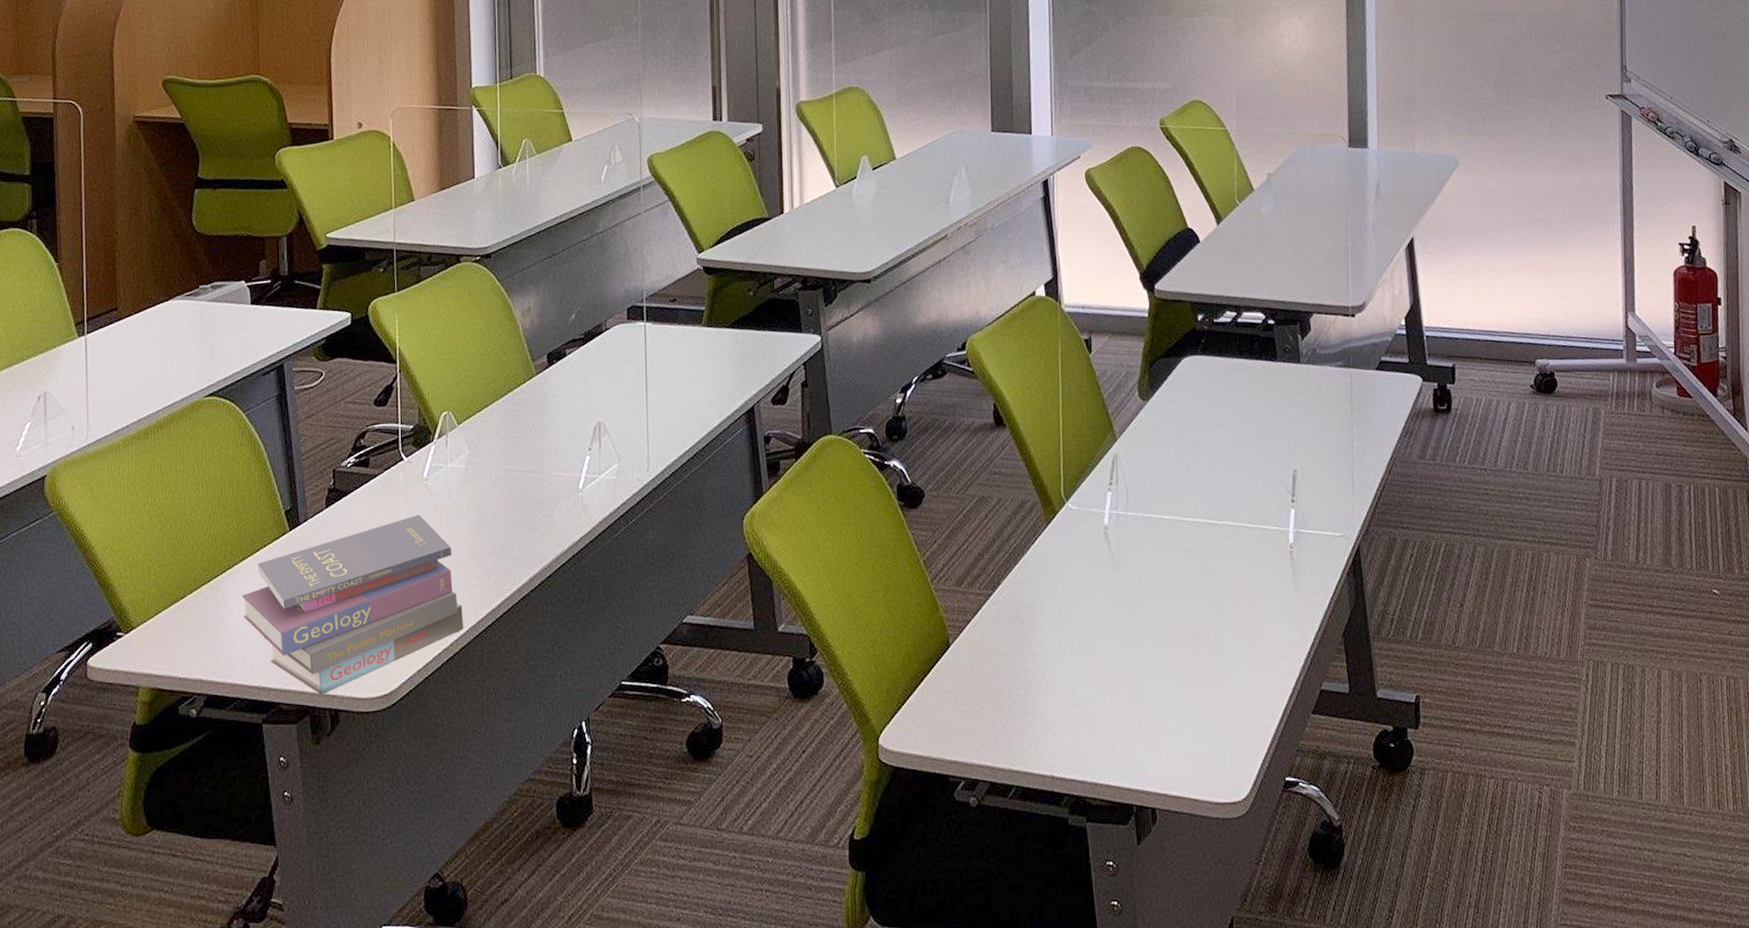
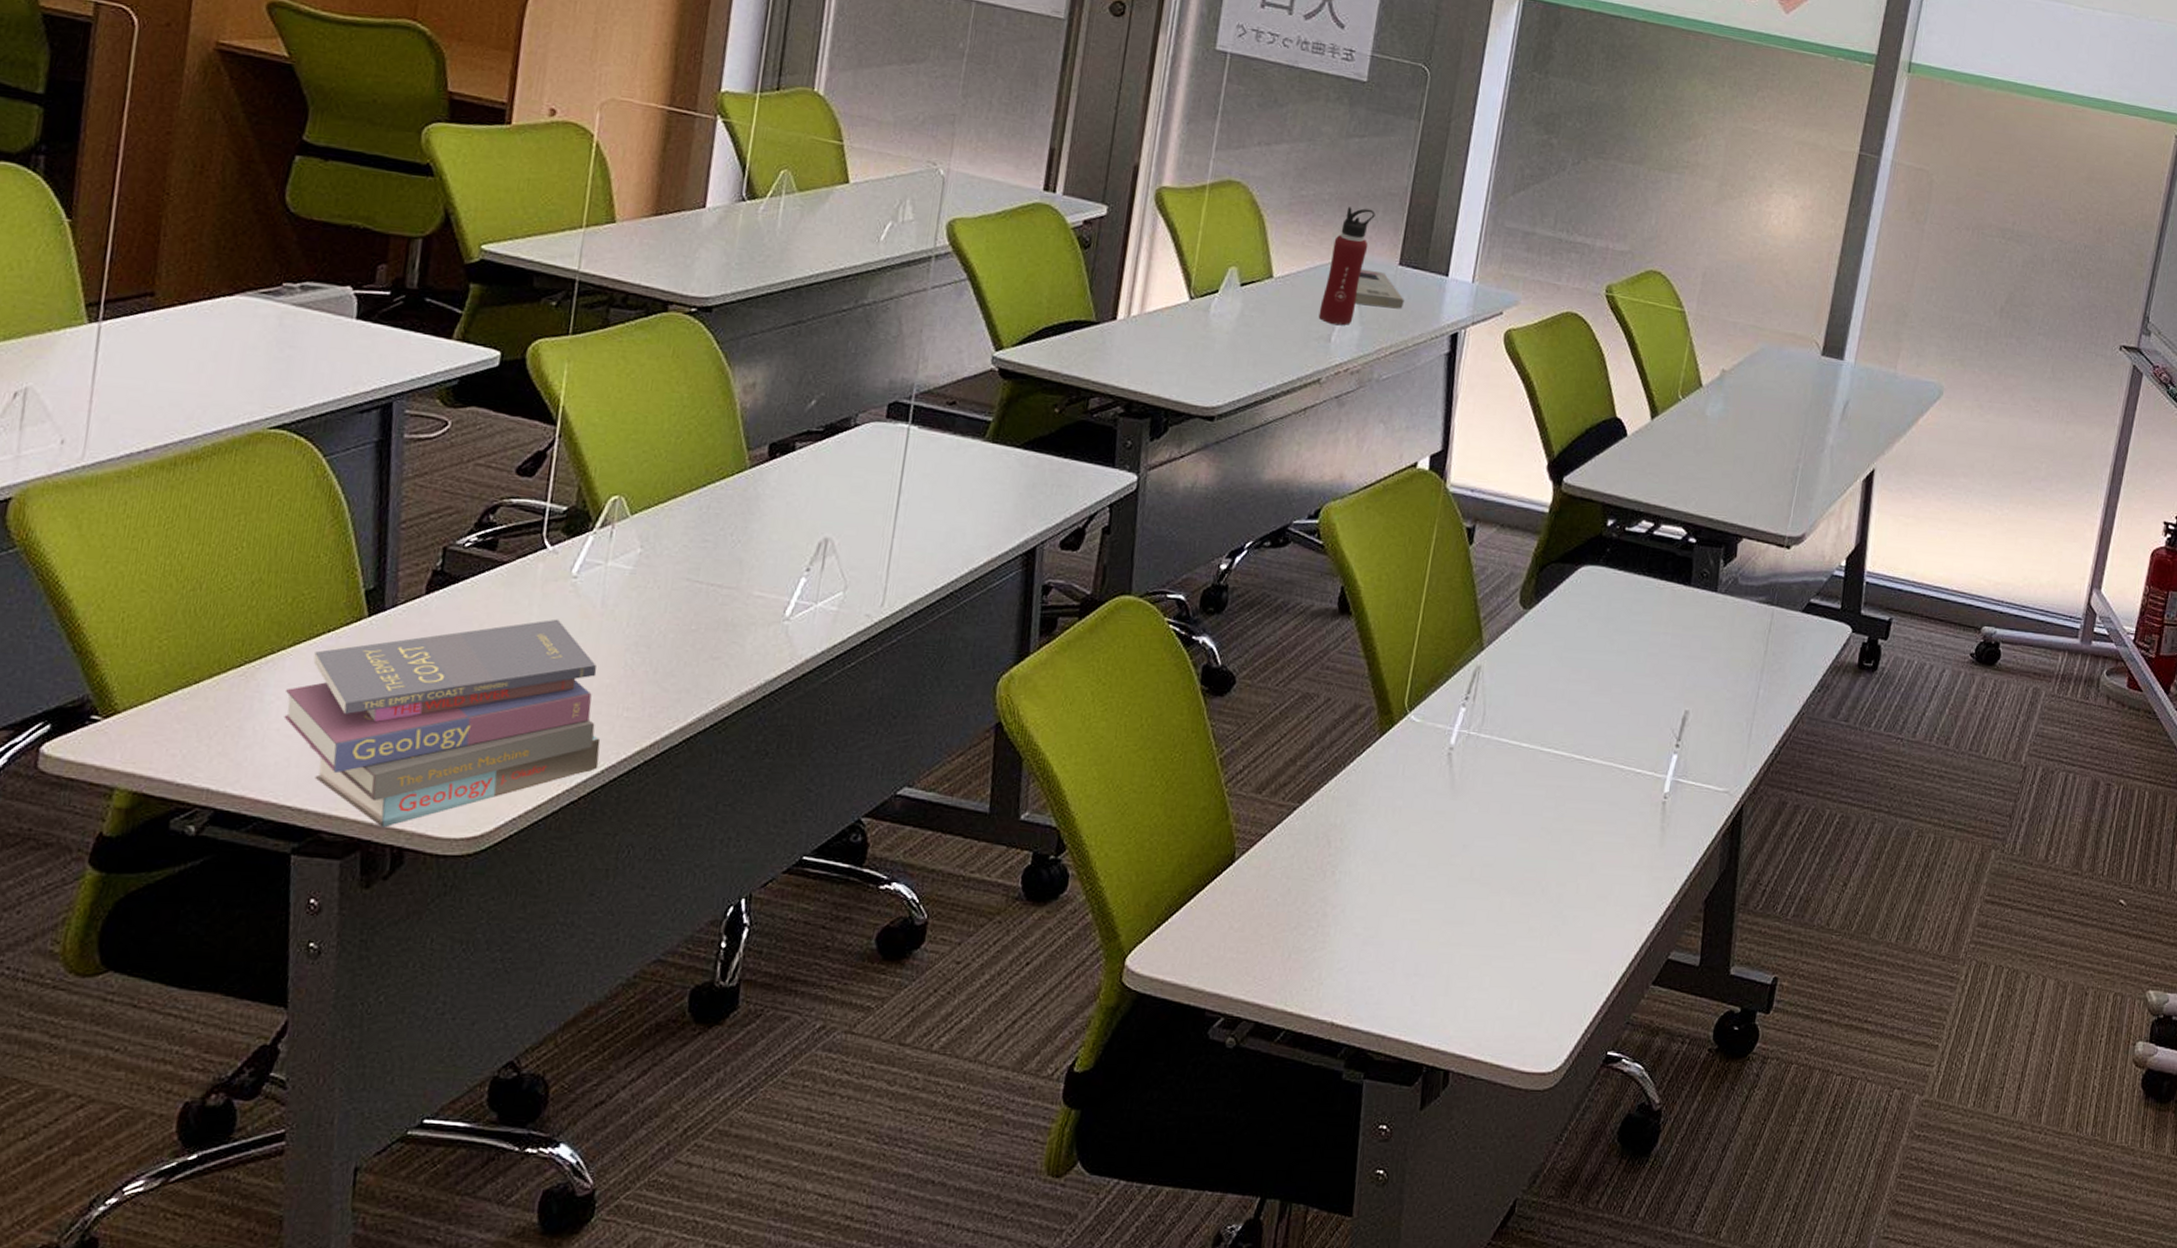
water bottle: none [936,90,966,189] -> present [1318,207,1376,325]
book: none [961,139,1001,170] -> present [1354,269,1404,309]

